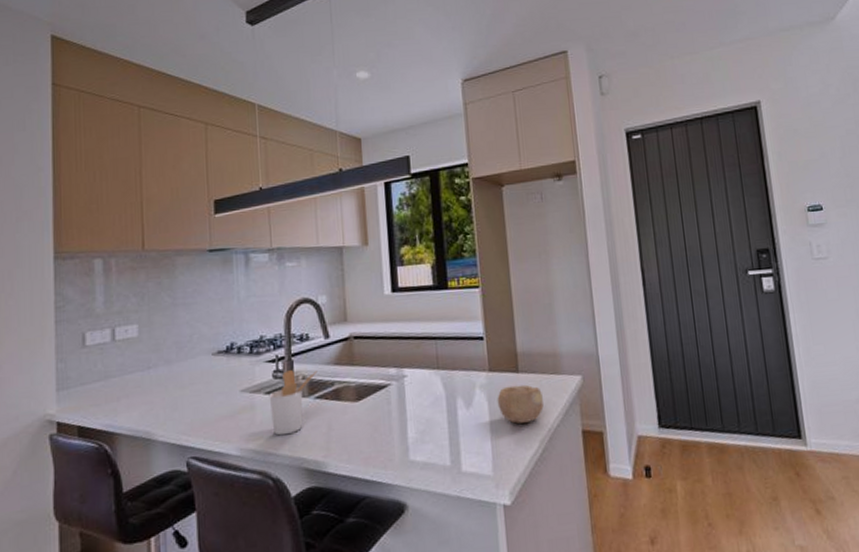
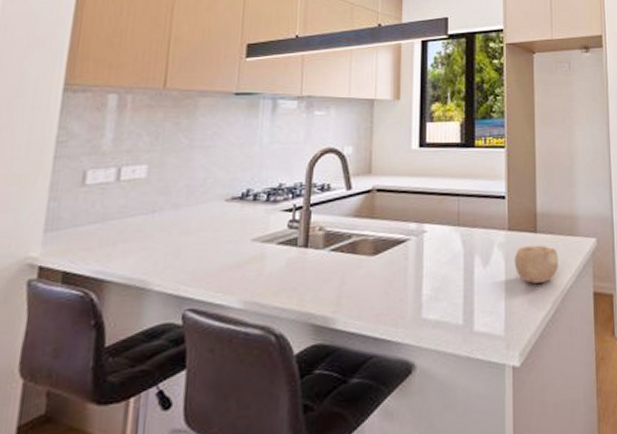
utensil holder: present [269,369,318,436] -> none [281,219,336,289]

